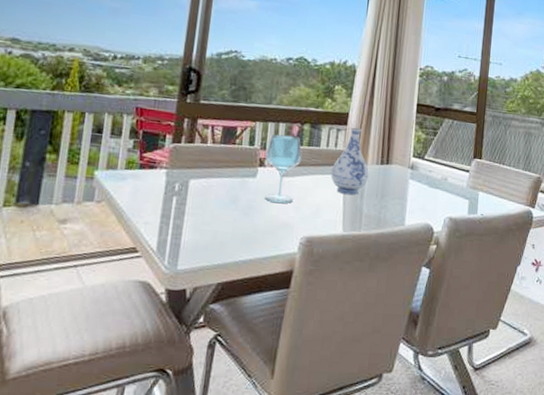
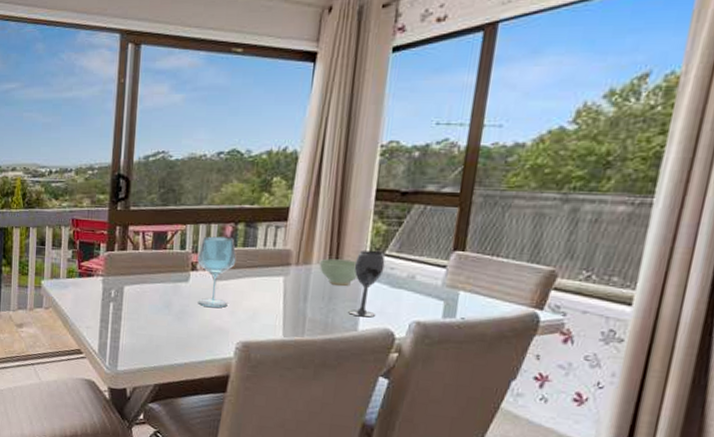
vase: present [331,127,369,195] -> none [269,222,314,297]
bowl: none [373,160,404,185] -> present [319,258,357,286]
wine glass: none [397,155,425,214] -> present [348,251,385,318]

